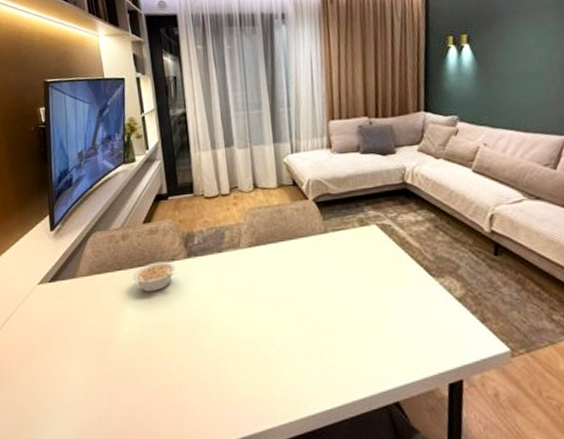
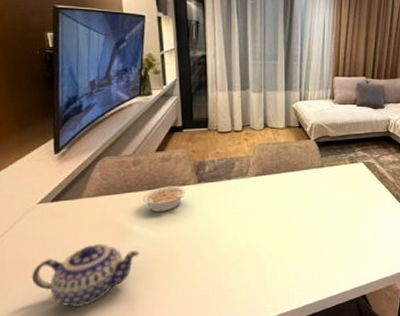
teapot: none [35,327,133,399] -> present [32,243,139,307]

